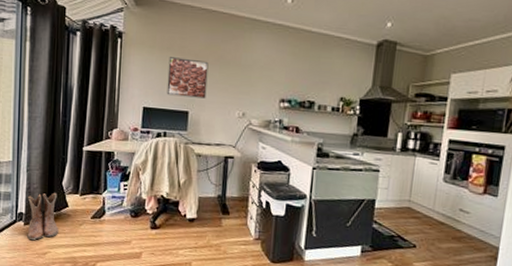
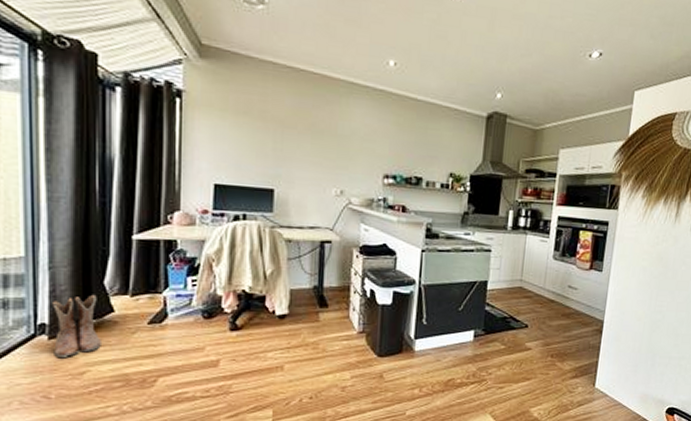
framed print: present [166,57,209,99] -> none [245,123,297,174]

